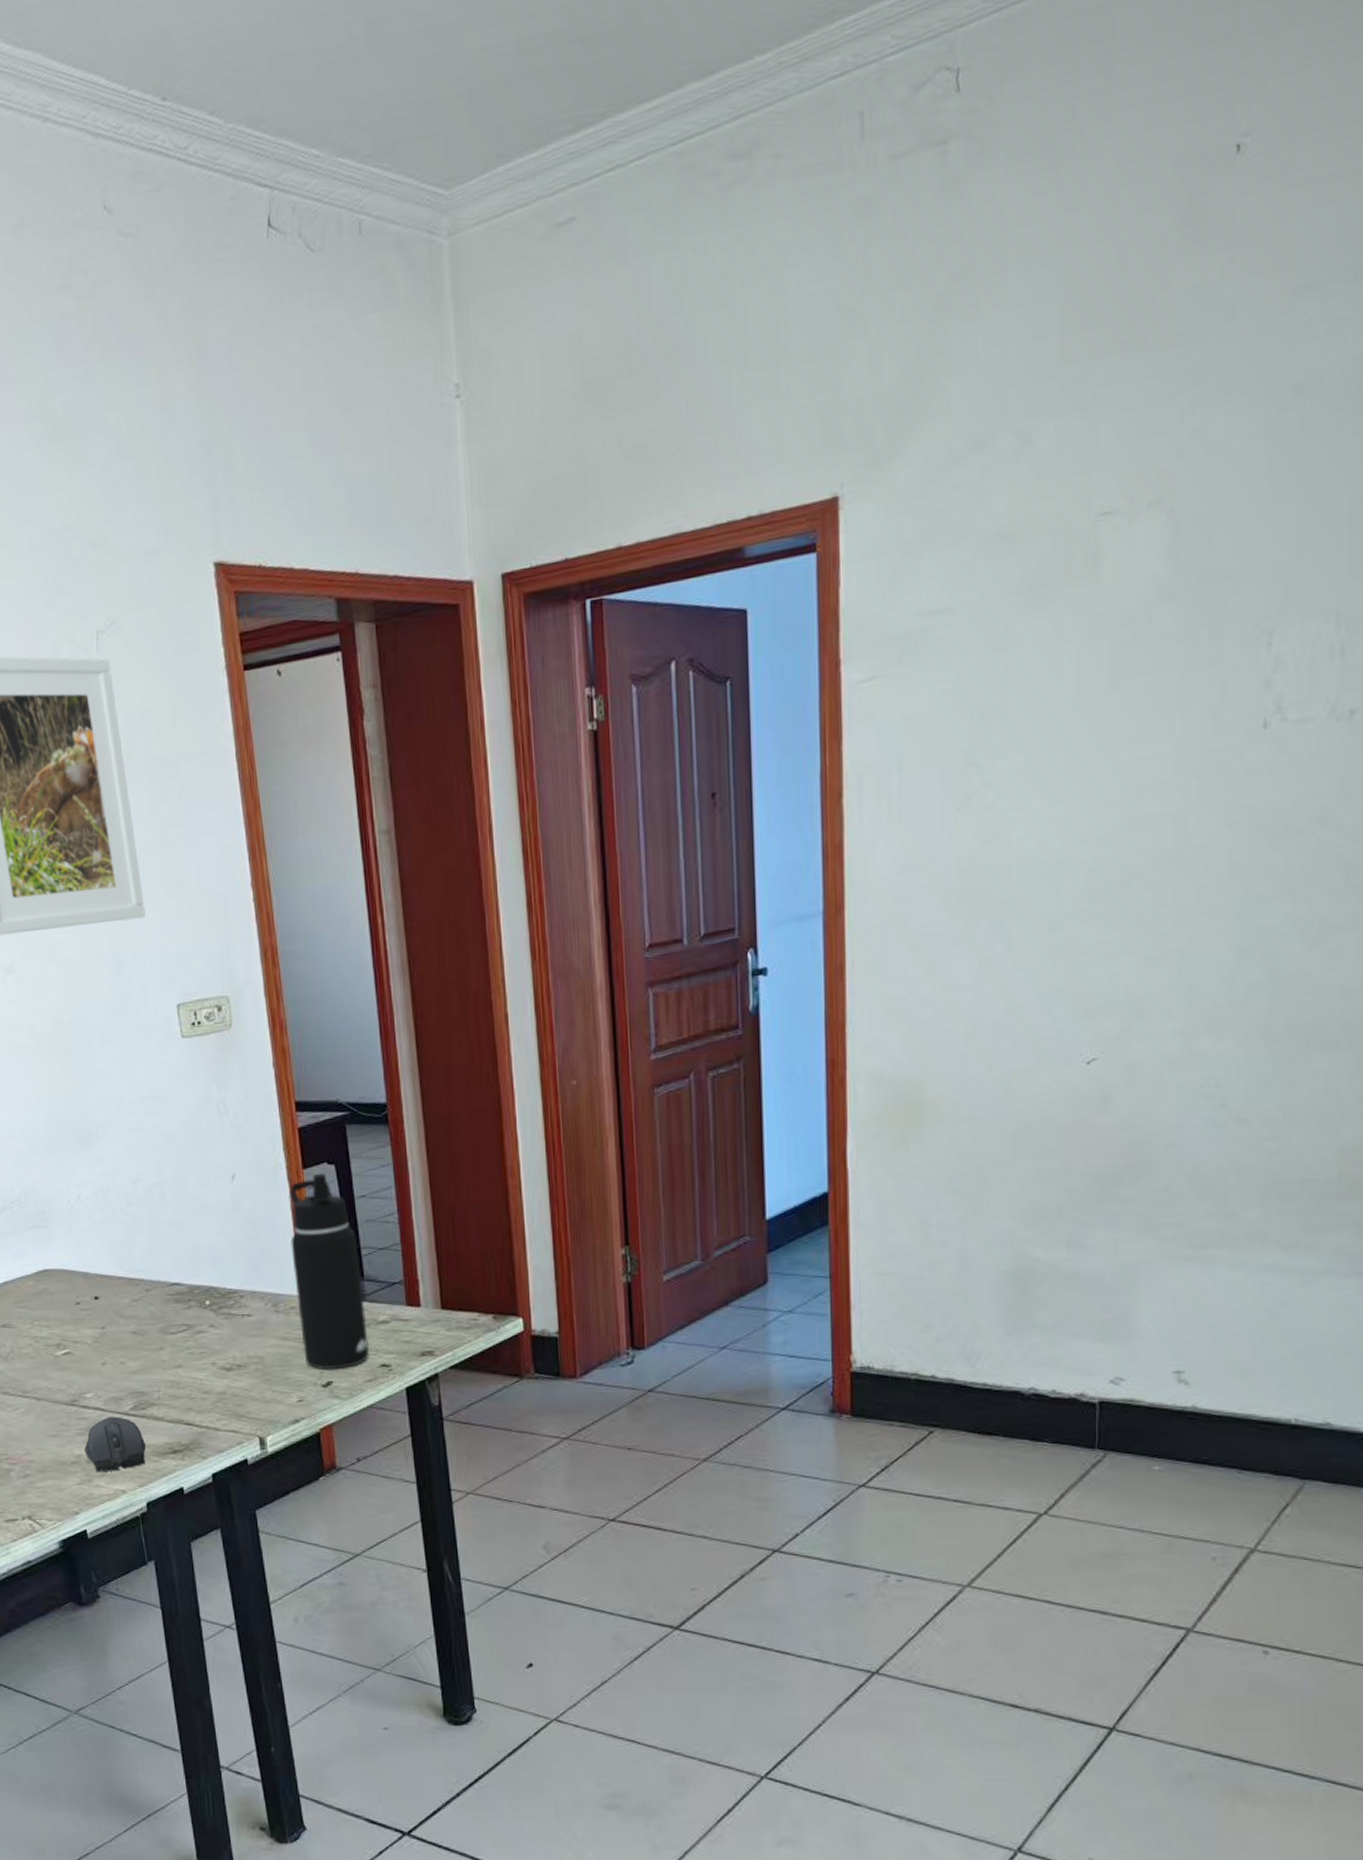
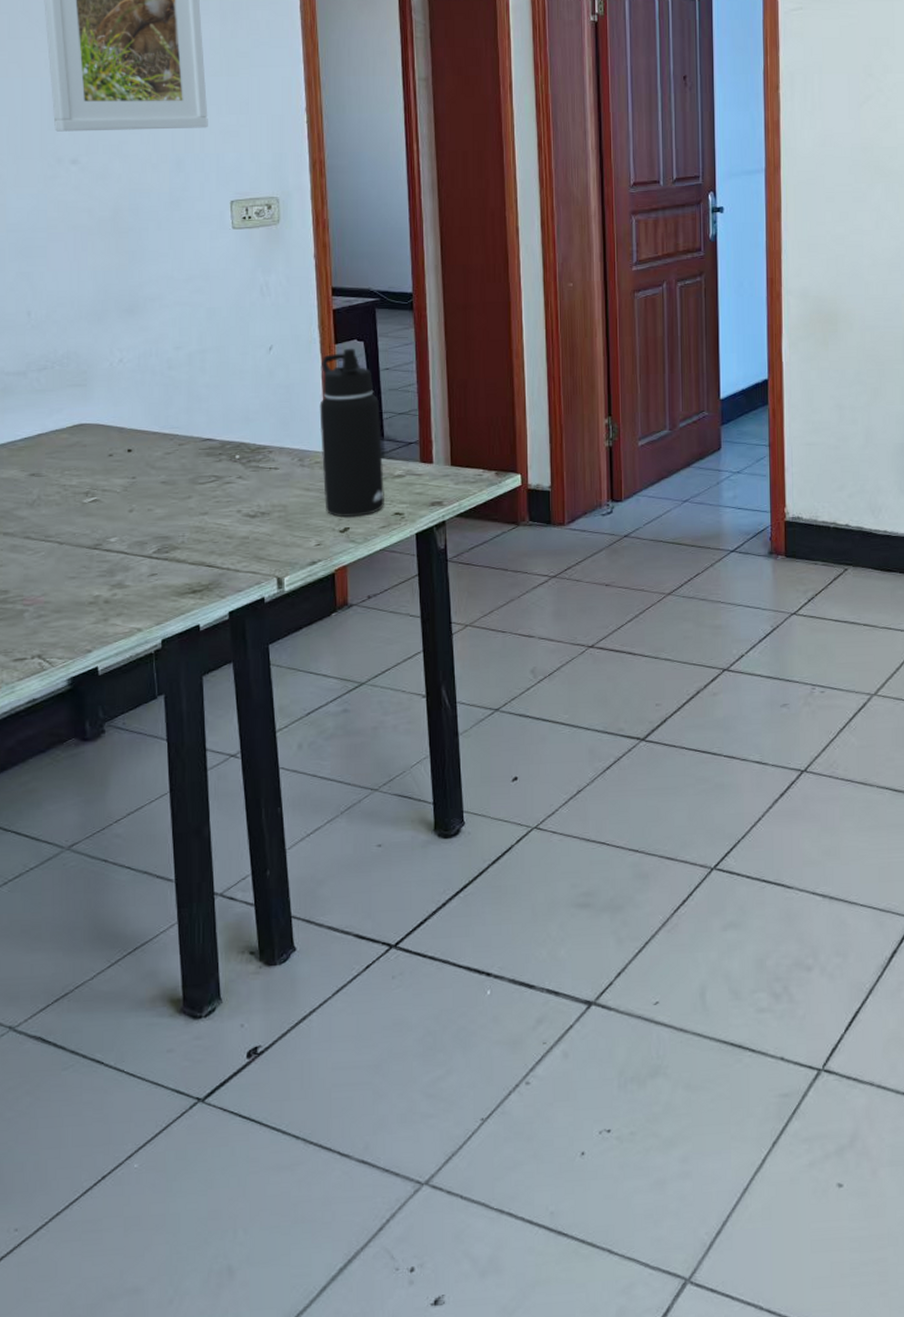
computer mouse: present [84,1416,146,1472] -> none [104,559,165,611]

